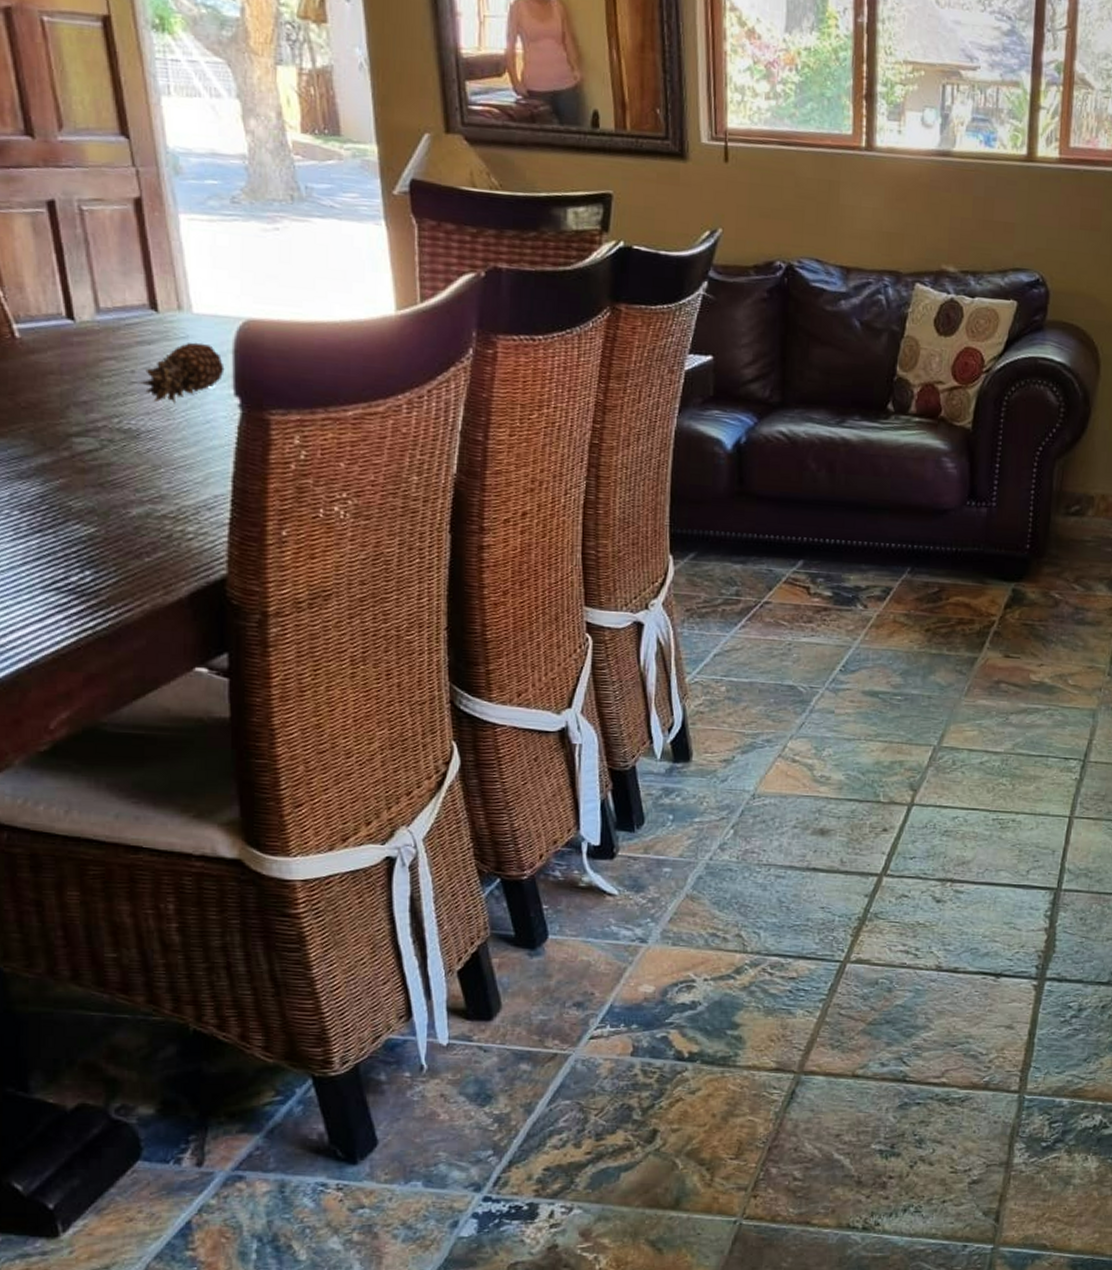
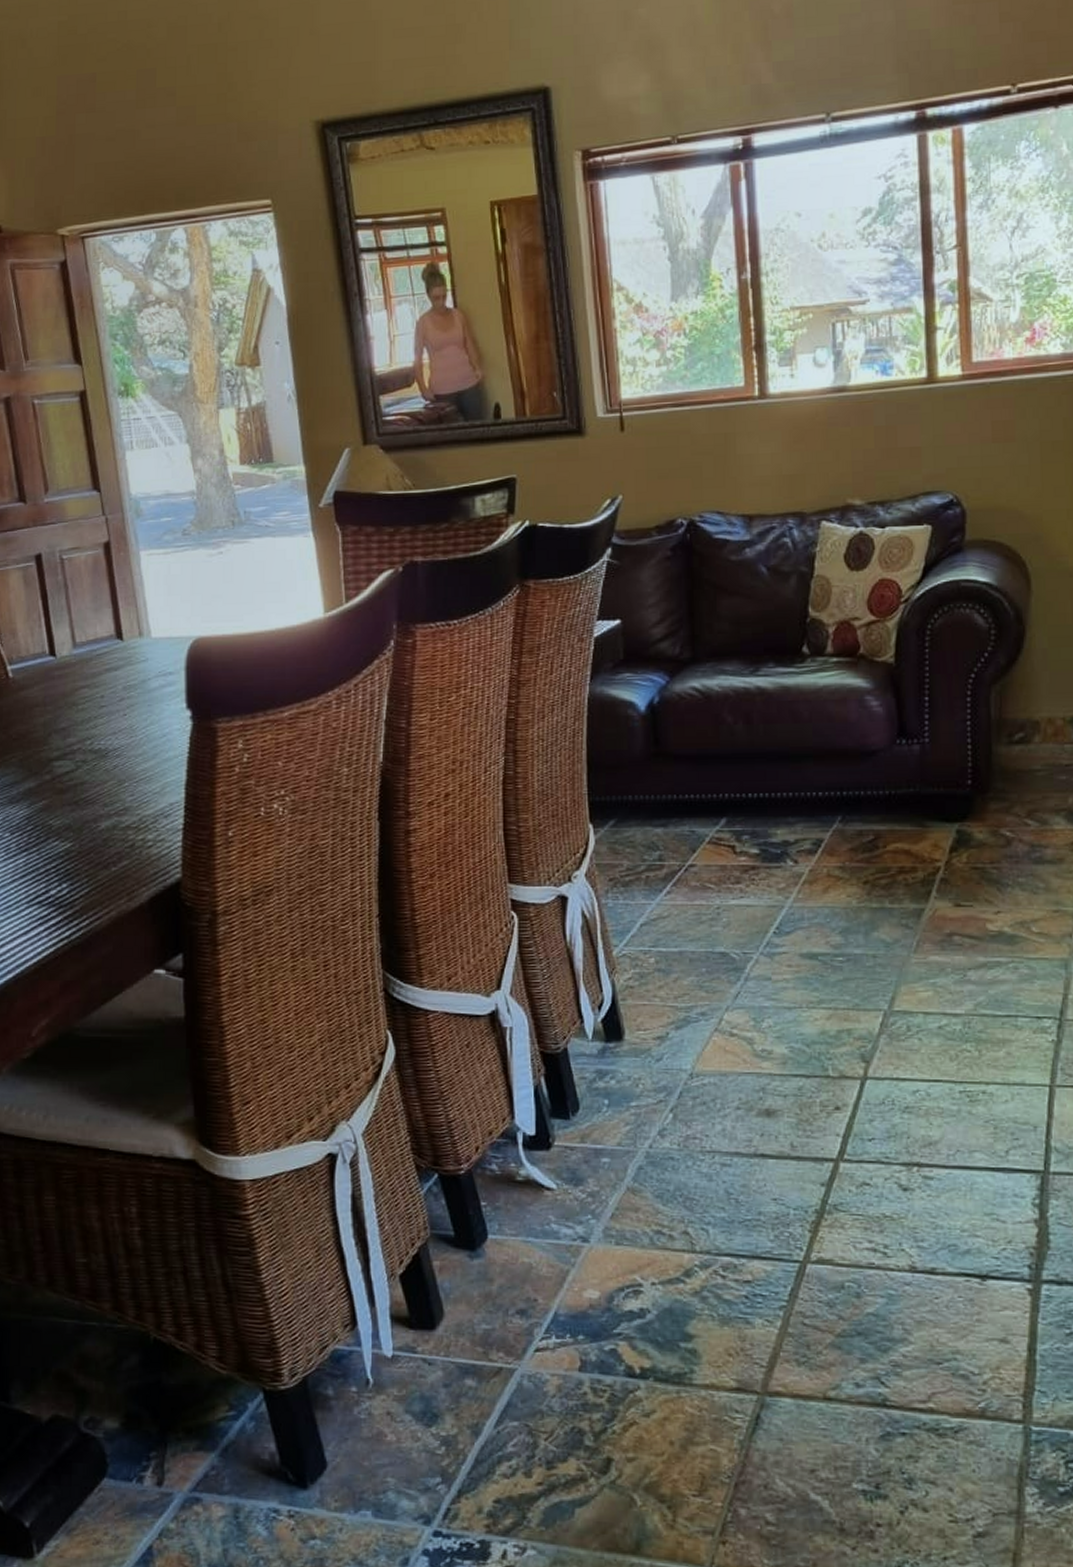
fruit: present [139,342,225,403] -> none [107,664,178,721]

